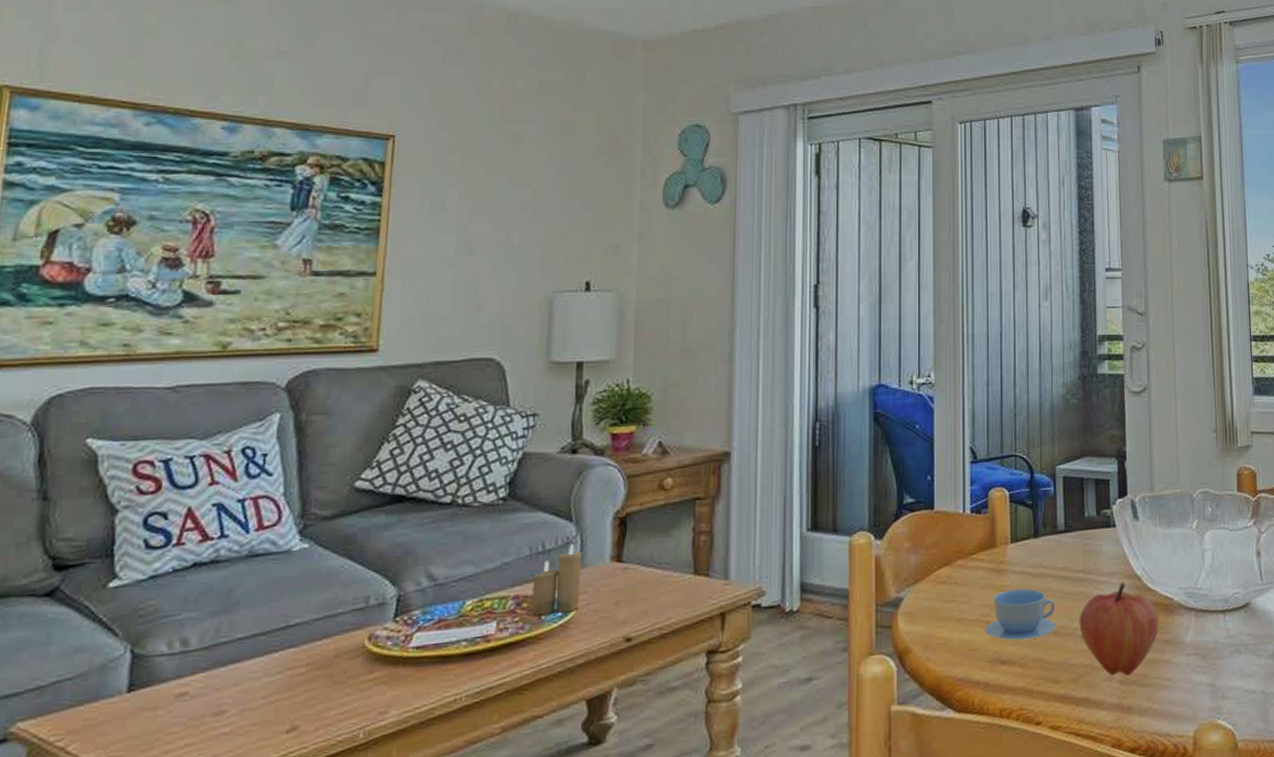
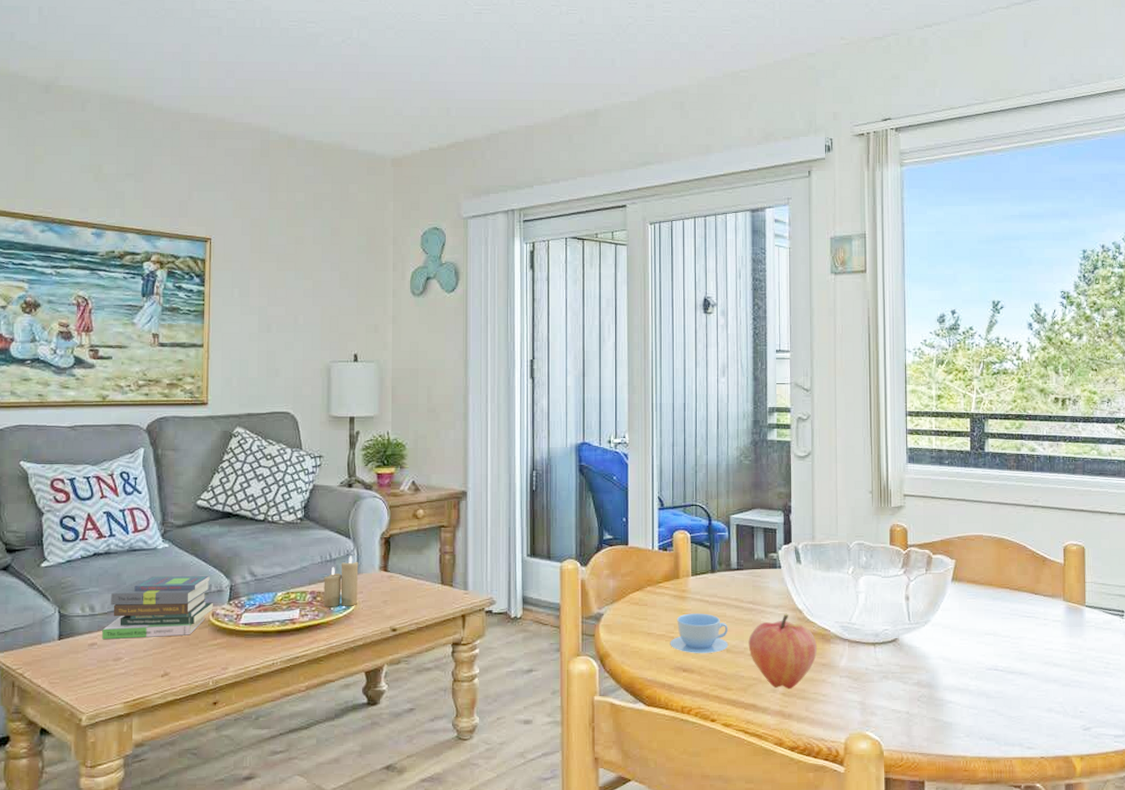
books: none [197,584,371,687] -> present [102,576,213,640]

